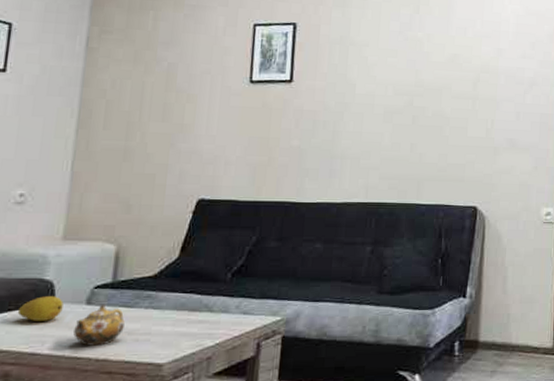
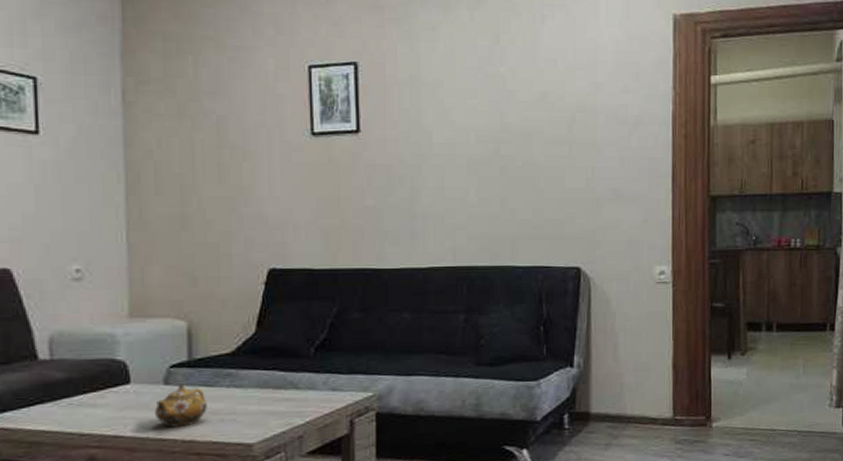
fruit: present [17,296,64,321] -> none [93,377,140,403]

